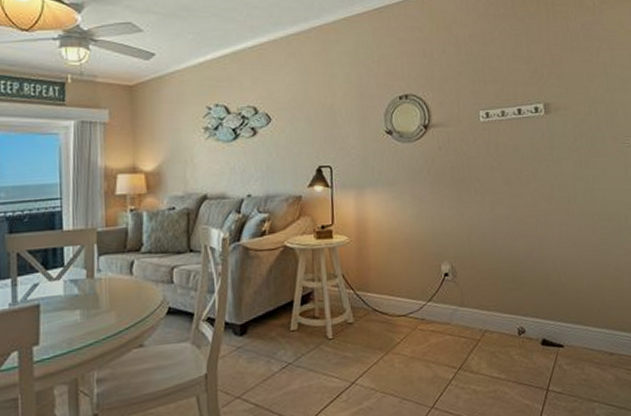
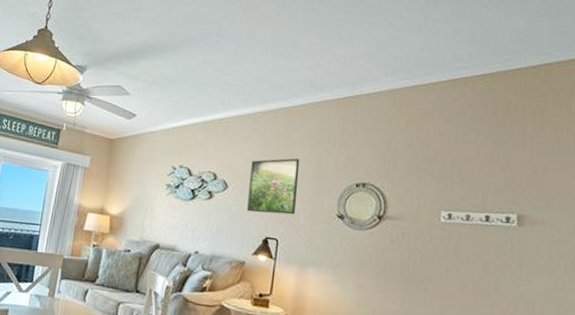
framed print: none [292,79,345,143] -> present [247,158,300,215]

